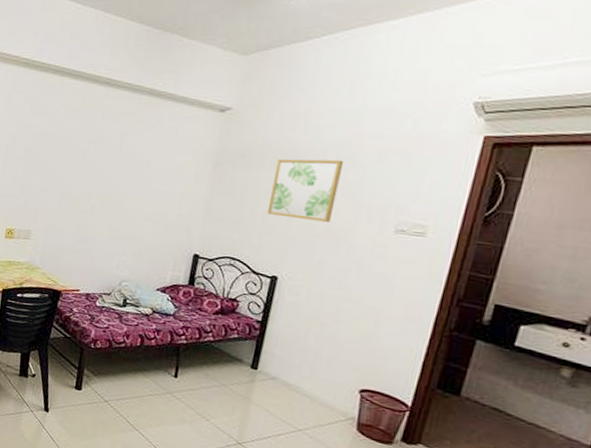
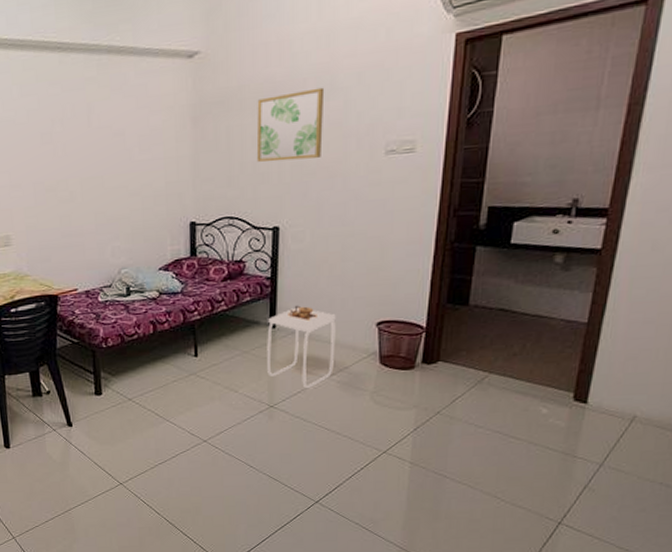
side table: none [241,353,320,436] -> present [267,305,336,389]

